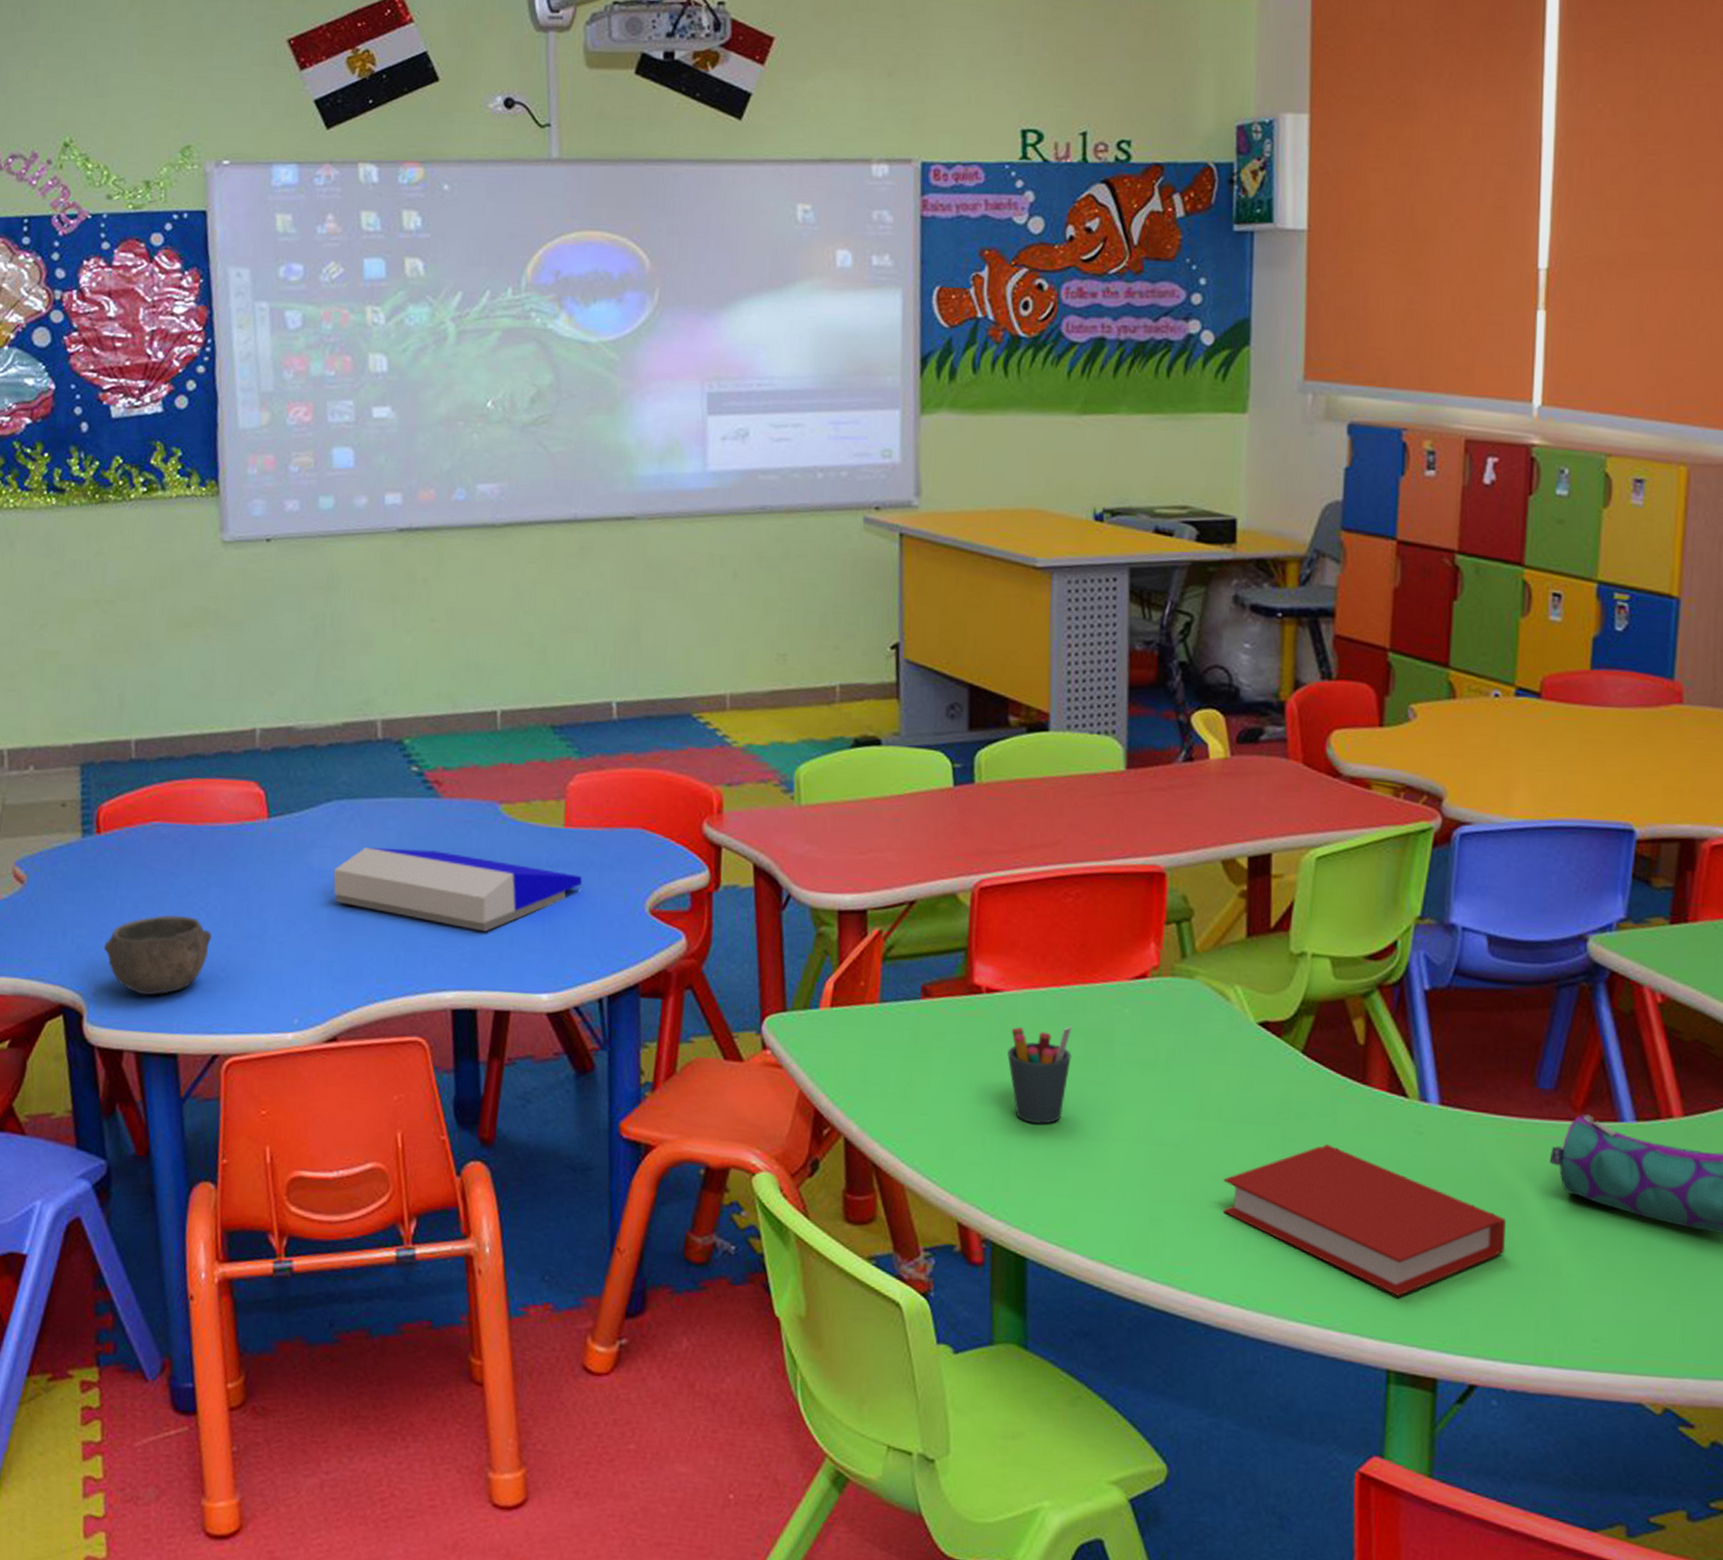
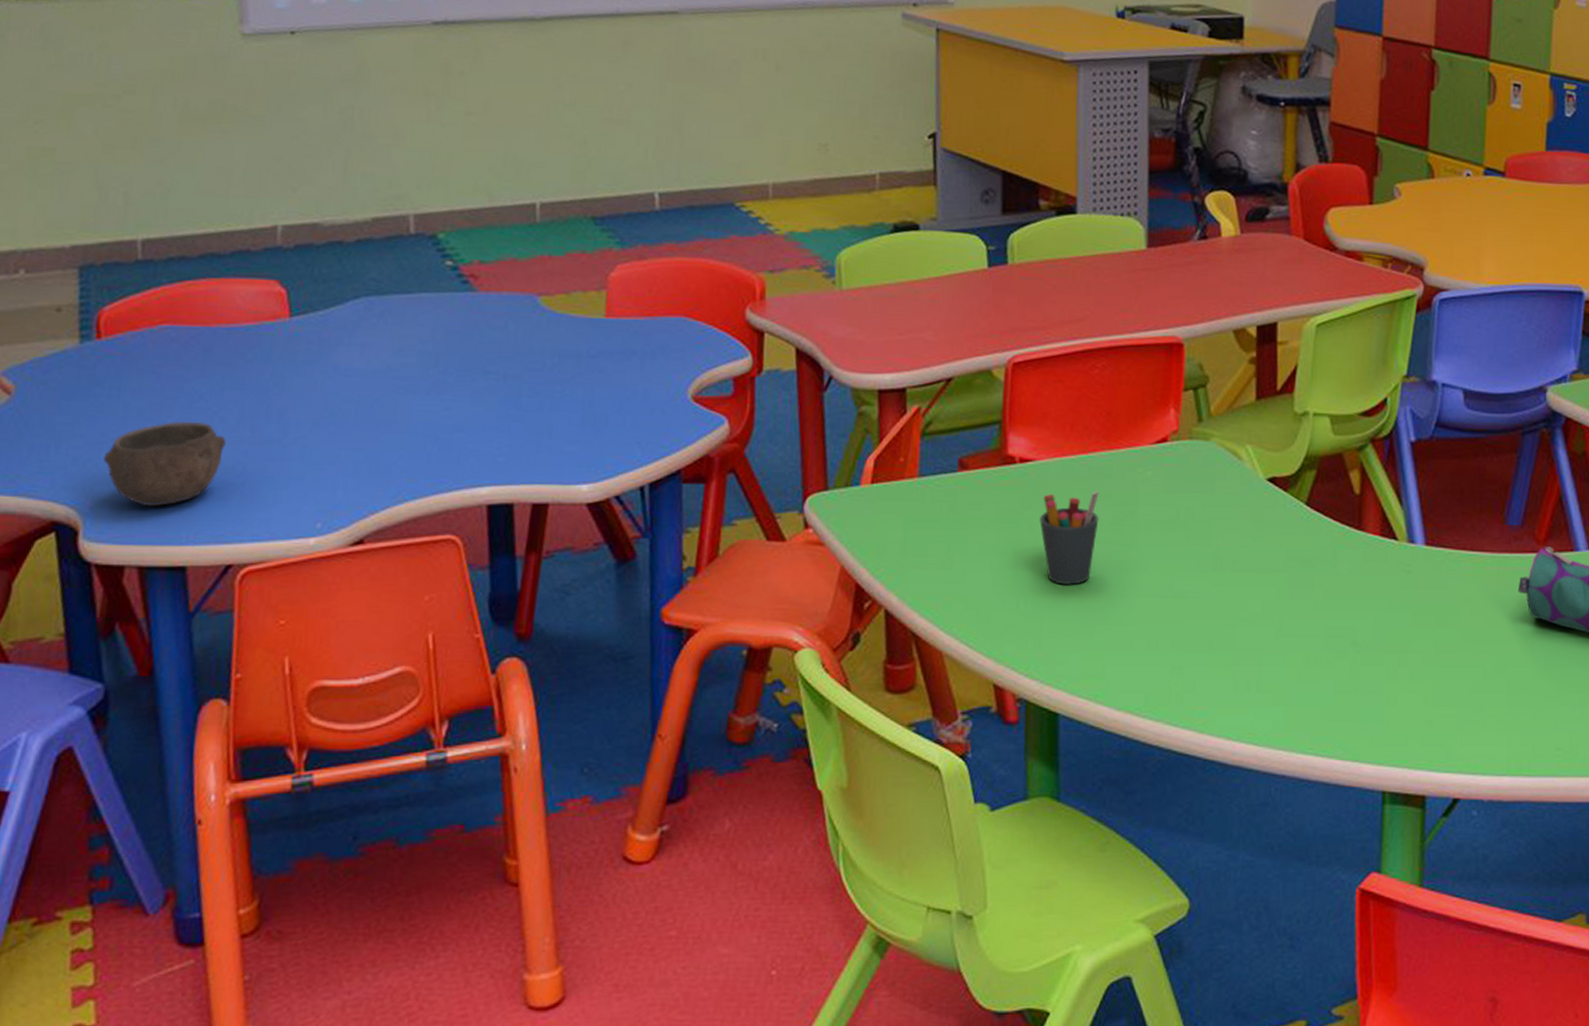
architectural model: present [333,847,582,932] -> none [361,343,623,425]
book: present [1222,1144,1506,1296] -> none [1237,588,1483,723]

